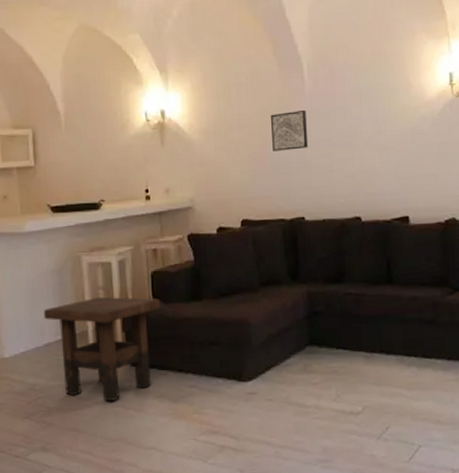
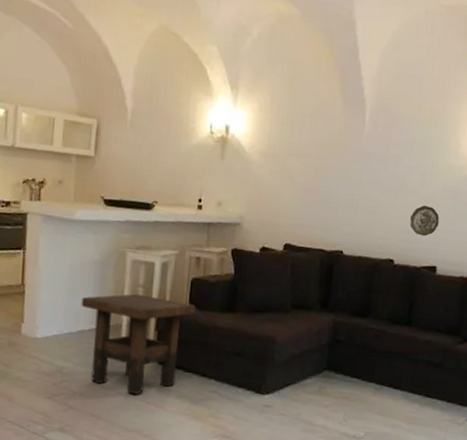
wall art: present [270,110,309,151] -> none [324,149,361,187]
decorative plate: none [371,153,403,187] -> present [410,205,440,237]

